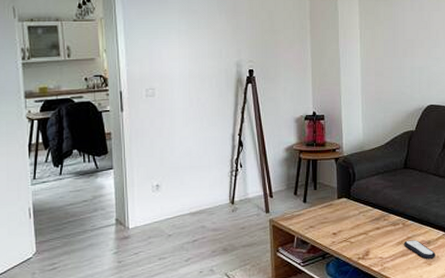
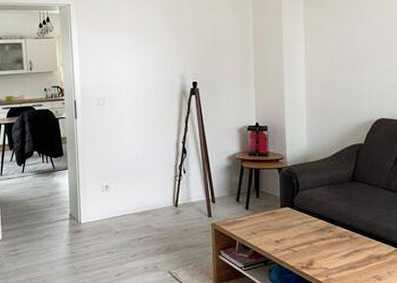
remote control: present [403,240,436,260] -> none [350,253,386,274]

